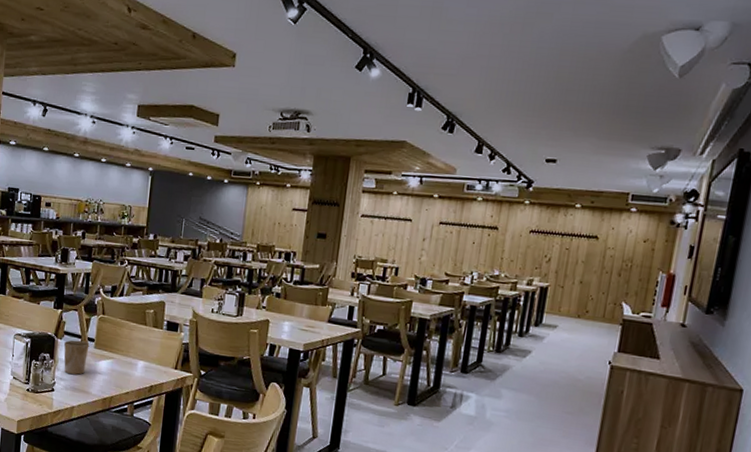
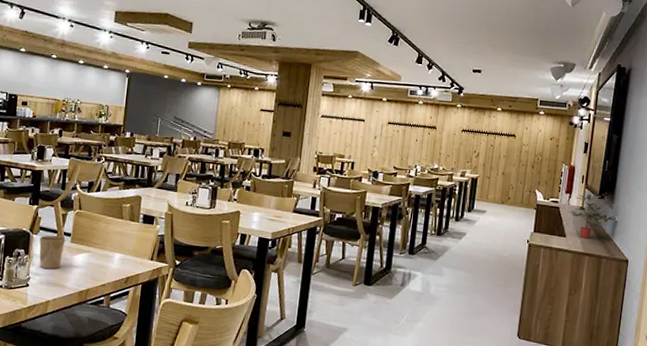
potted plant: none [665,307,728,363] -> present [569,193,616,239]

